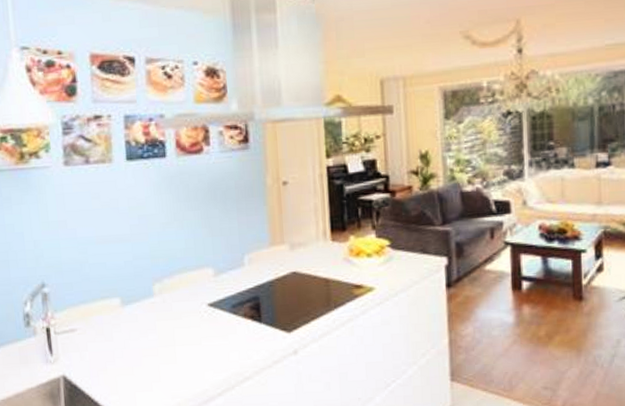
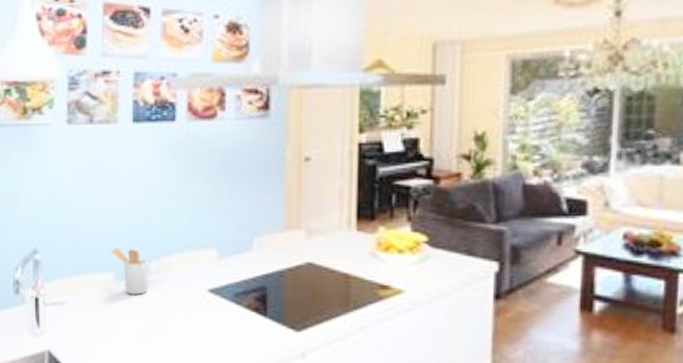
utensil holder: none [115,274,153,316] -> present [111,247,150,295]

